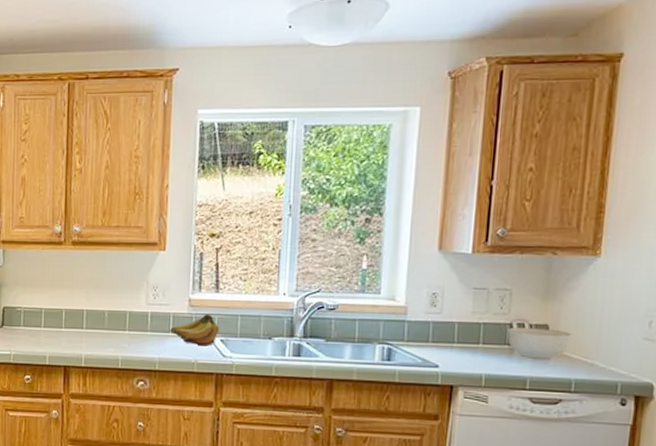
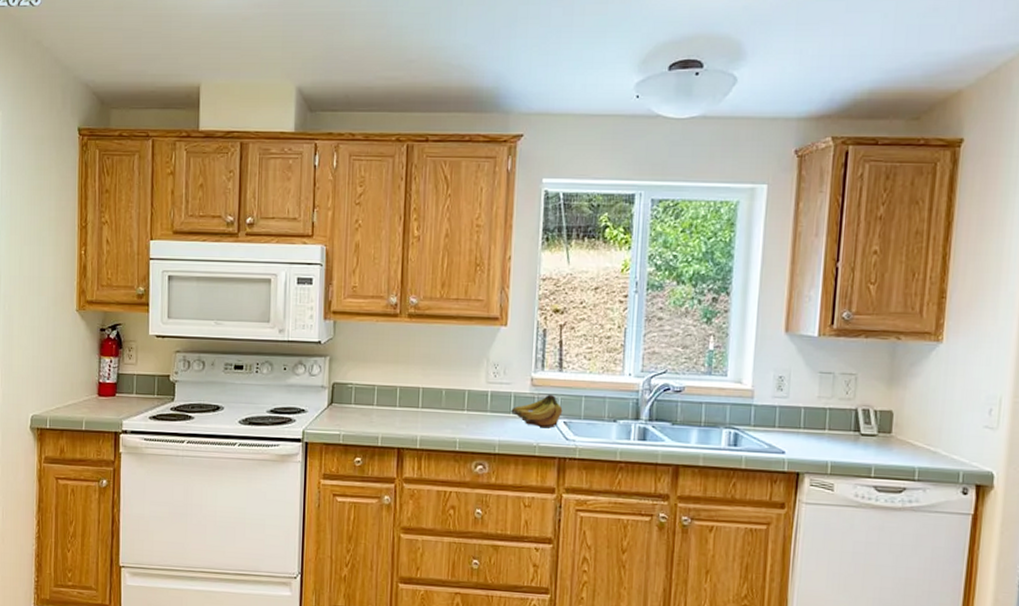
bowl: present [507,327,573,360] -> none [852,413,916,448]

